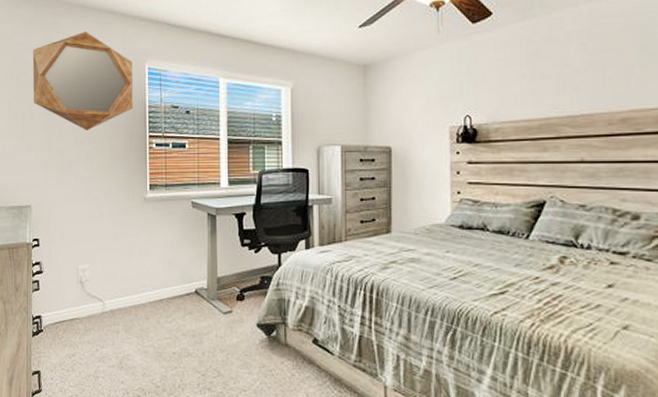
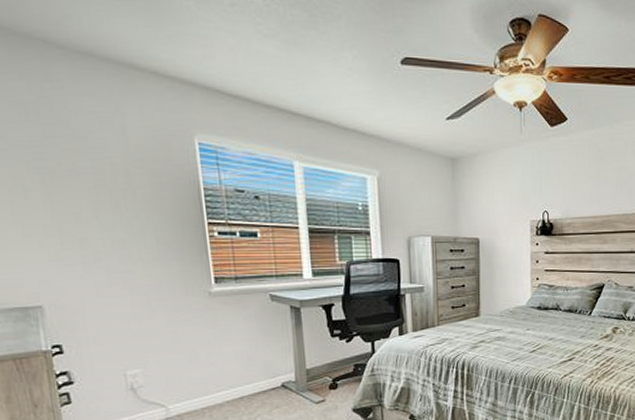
home mirror: present [32,31,133,130] -> none [12,88,182,214]

